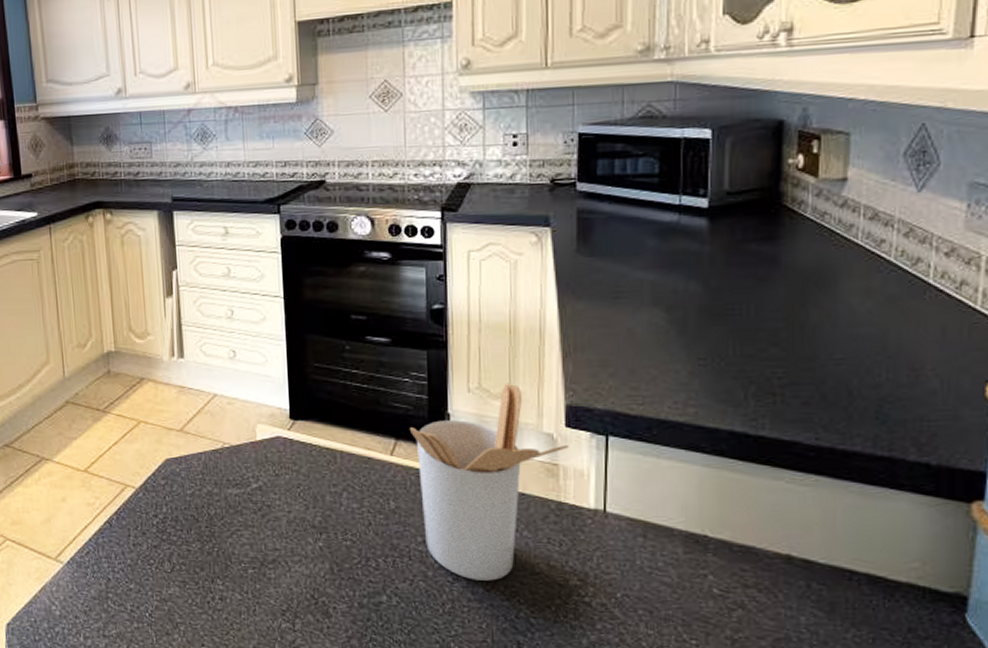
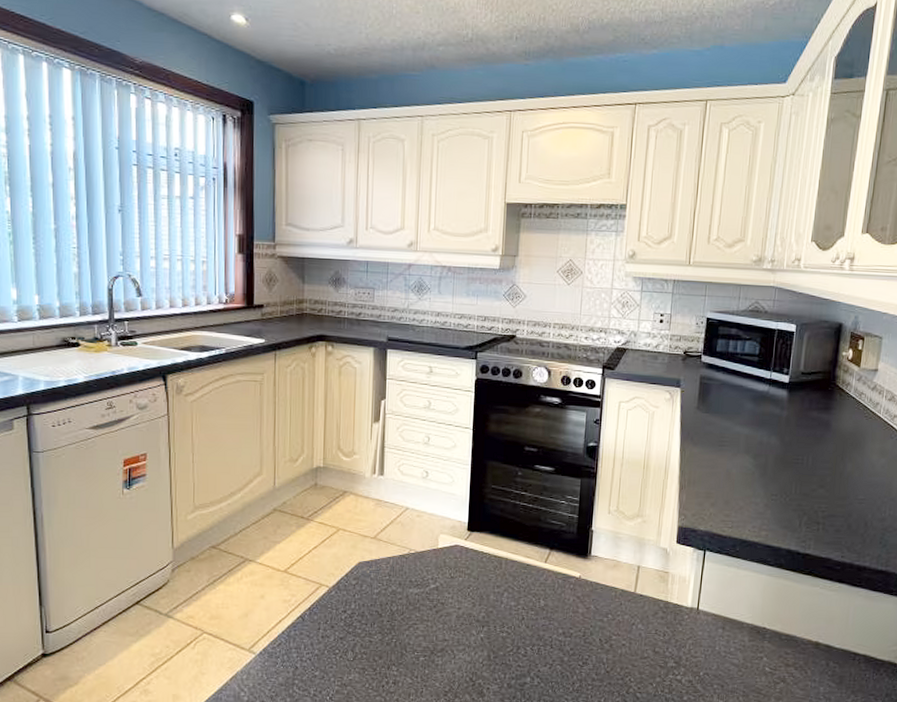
utensil holder: present [409,383,569,581] -> none [561,507,678,664]

